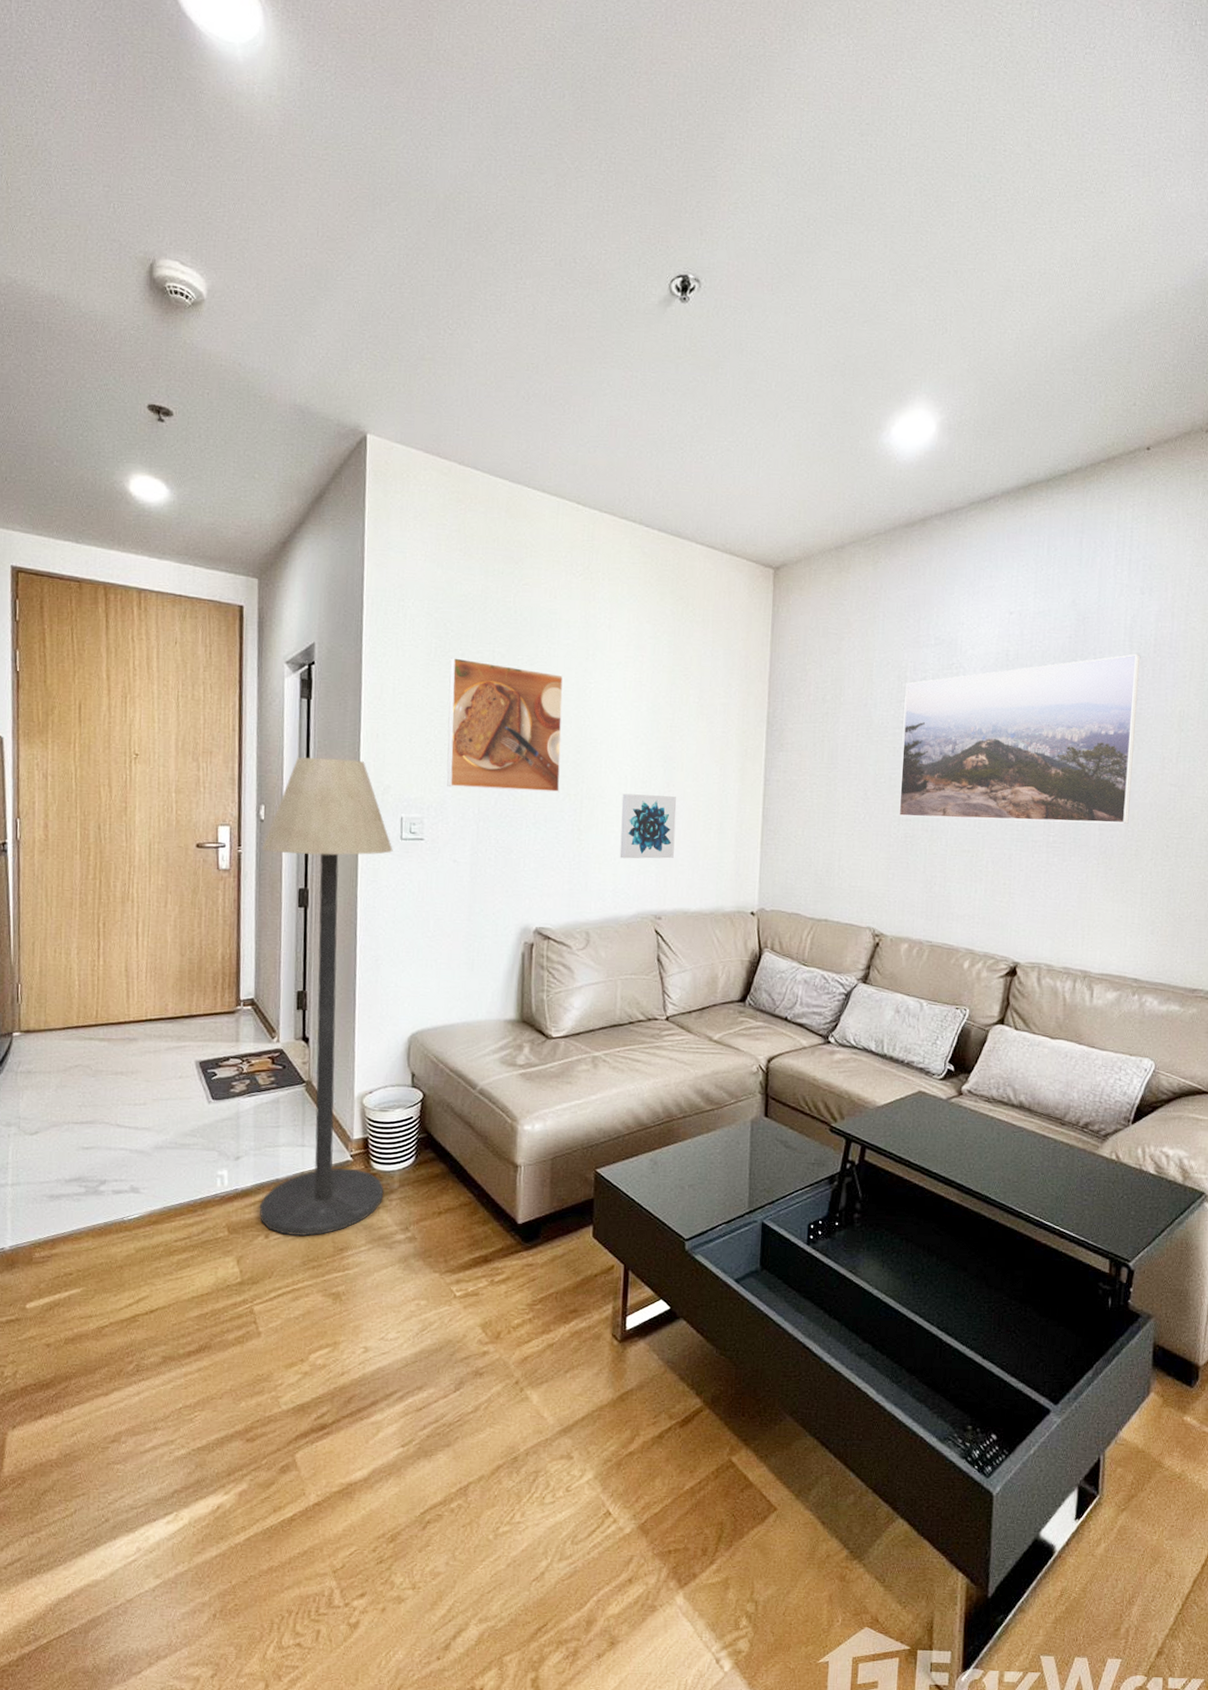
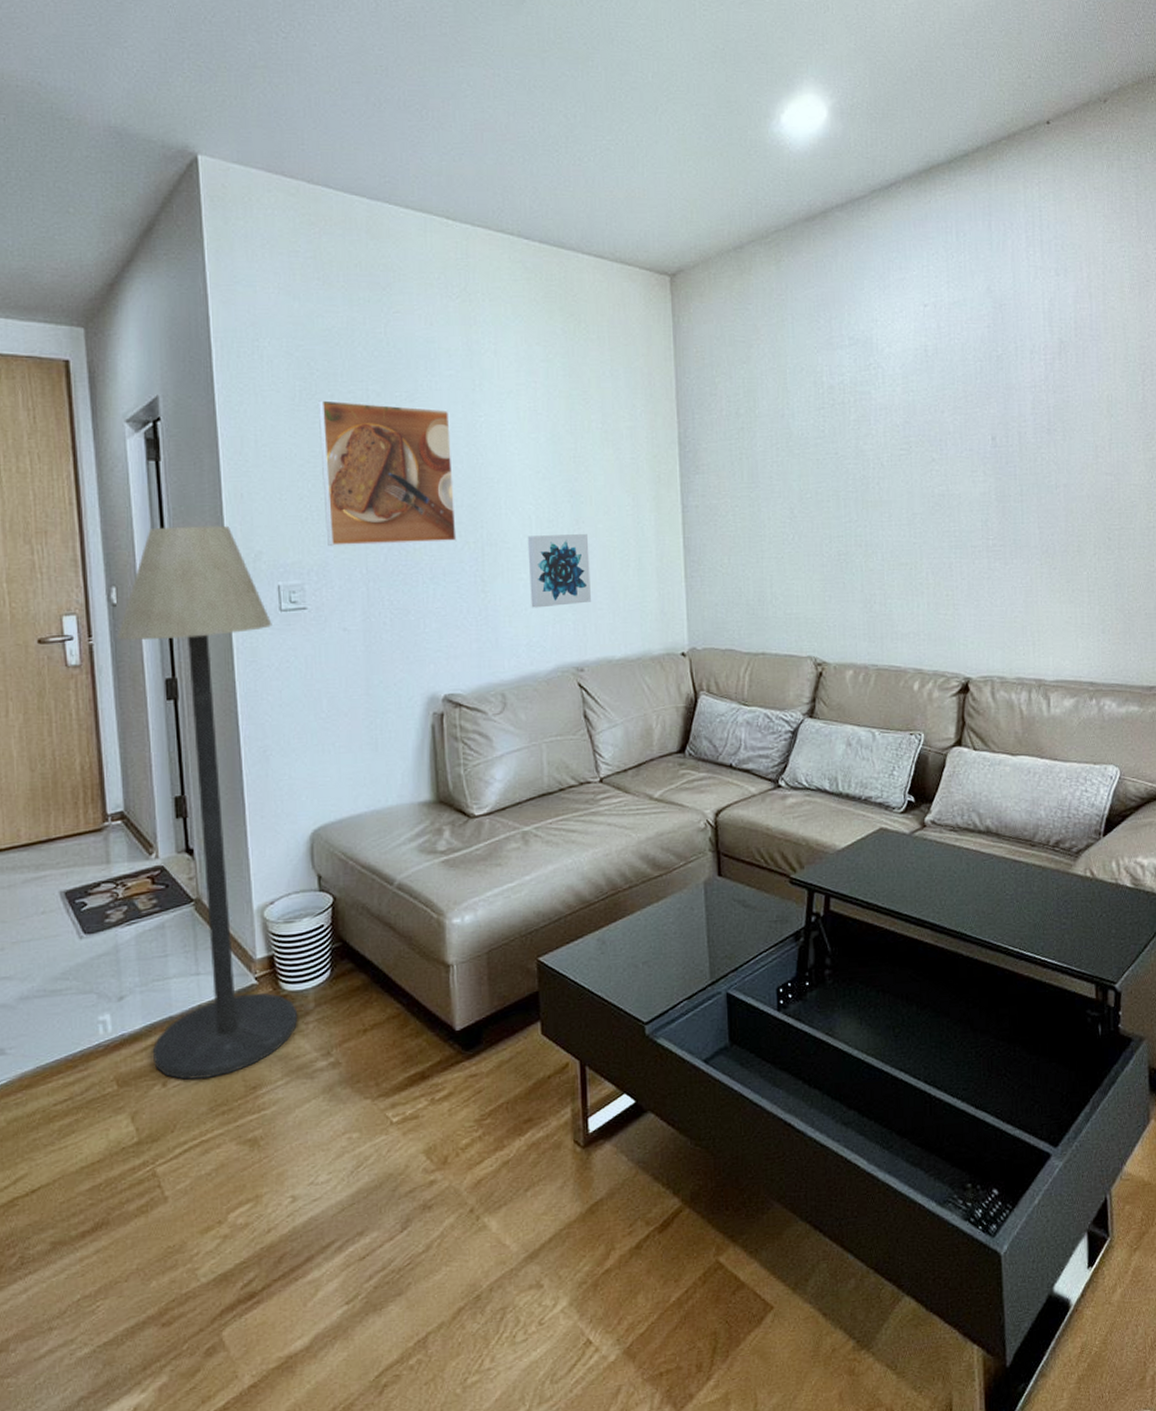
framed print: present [898,653,1141,824] -> none [823,339,1068,534]

